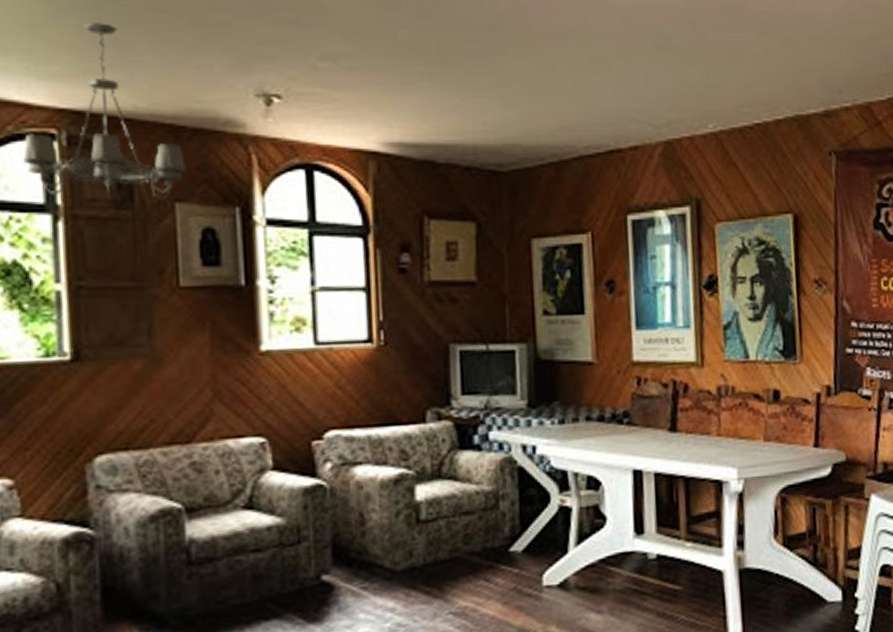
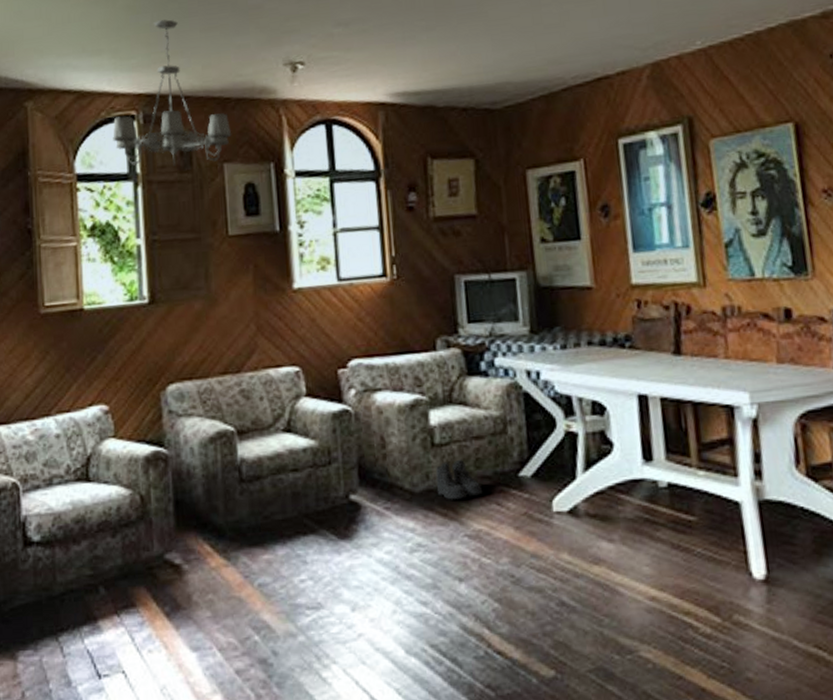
boots: none [420,535,471,578] -> present [435,459,483,500]

